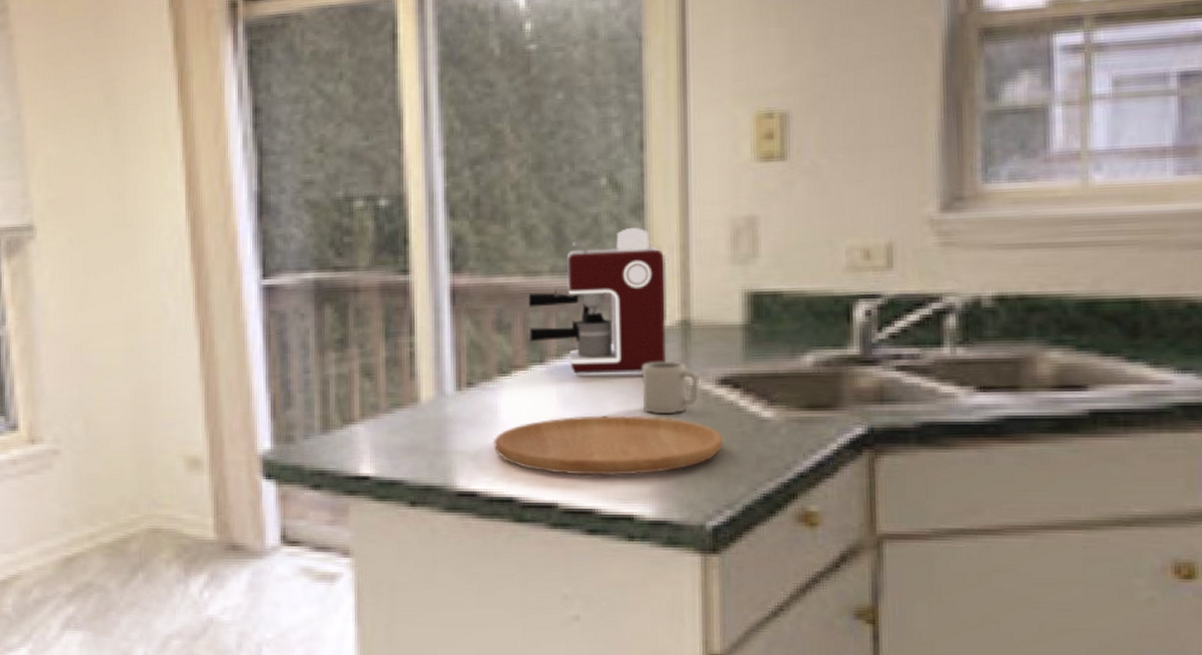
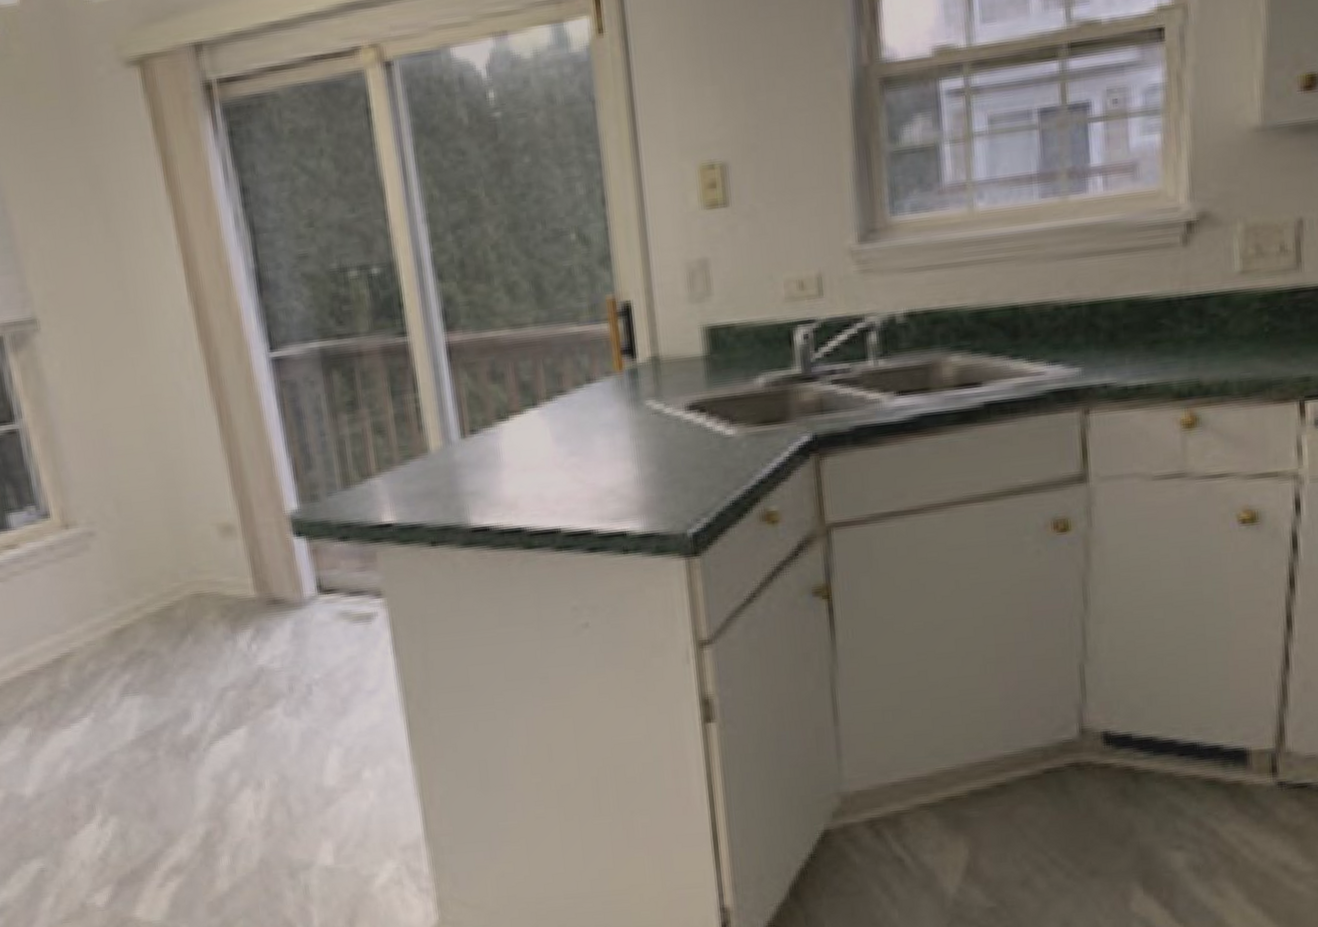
cutting board: present [493,415,722,476] -> none [498,443,695,503]
coffee maker: present [527,227,667,374] -> none [515,276,642,413]
cup: present [642,362,699,415] -> none [621,394,672,442]

